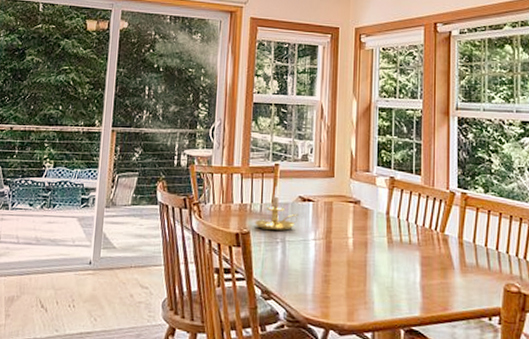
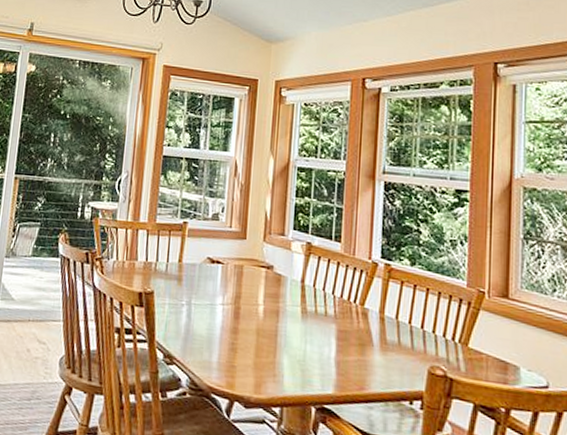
candle holder: present [255,186,299,231] -> none [159,245,207,293]

